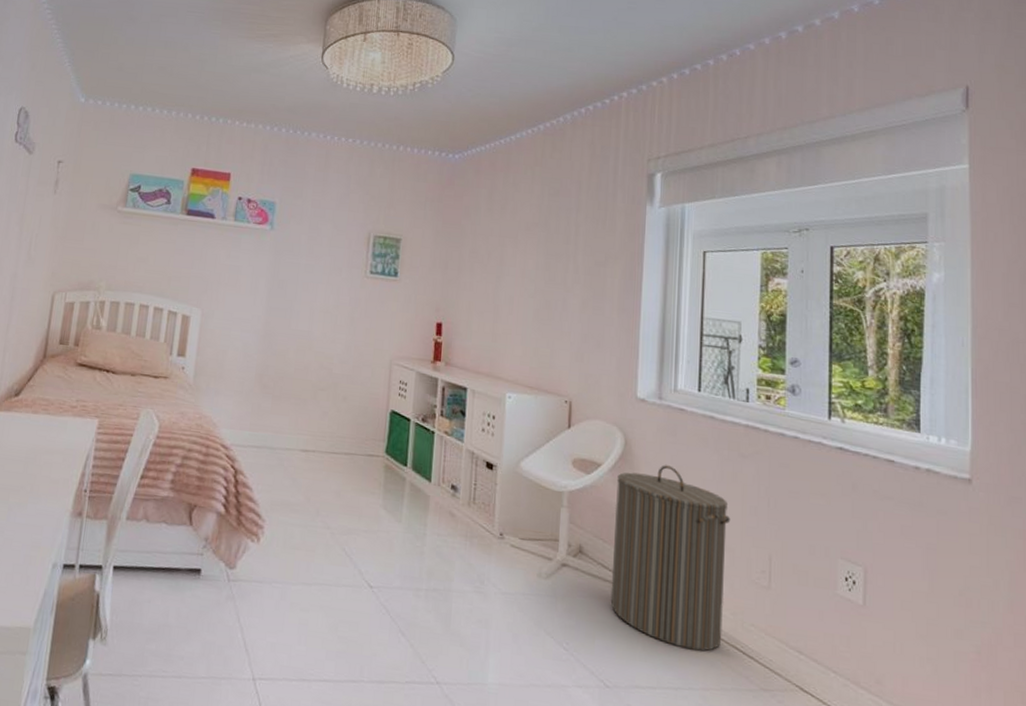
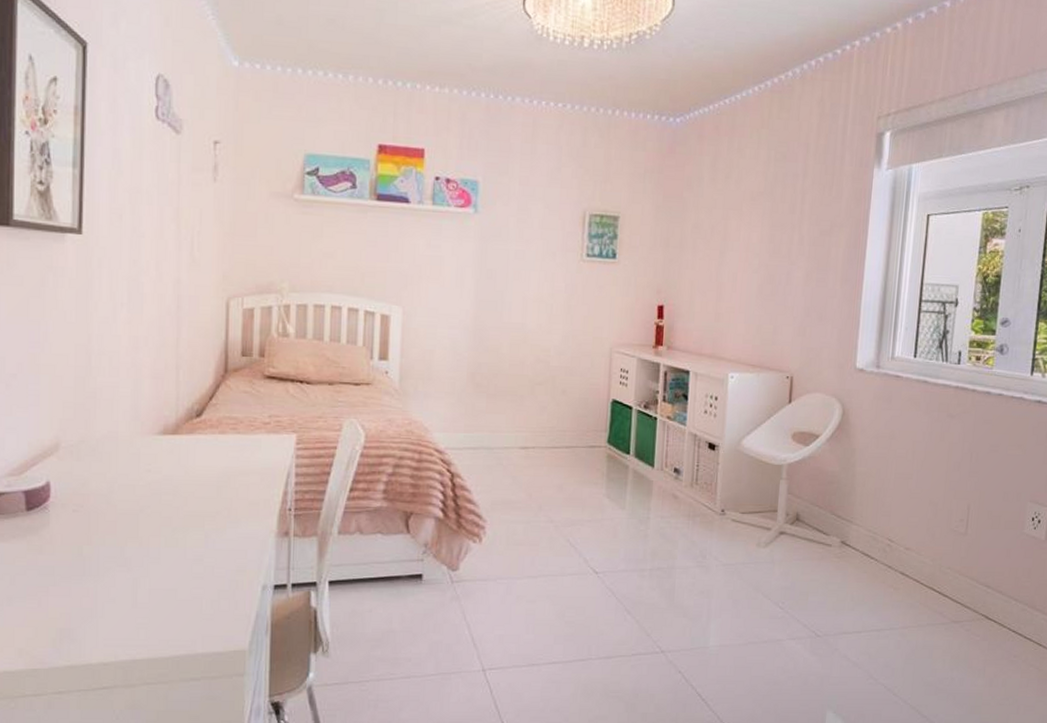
laundry hamper: present [610,465,731,651] -> none [823,431,936,596]

